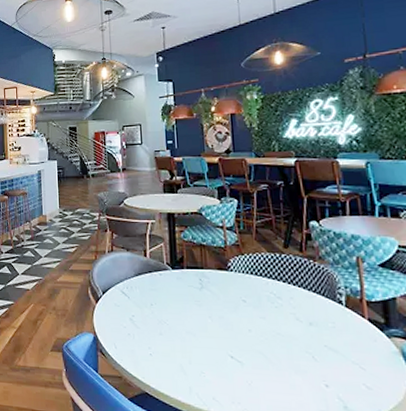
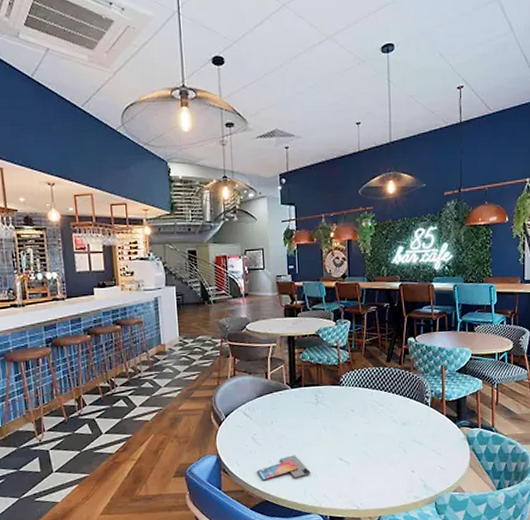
smartphone: none [136,344,198,372] -> present [257,455,312,481]

